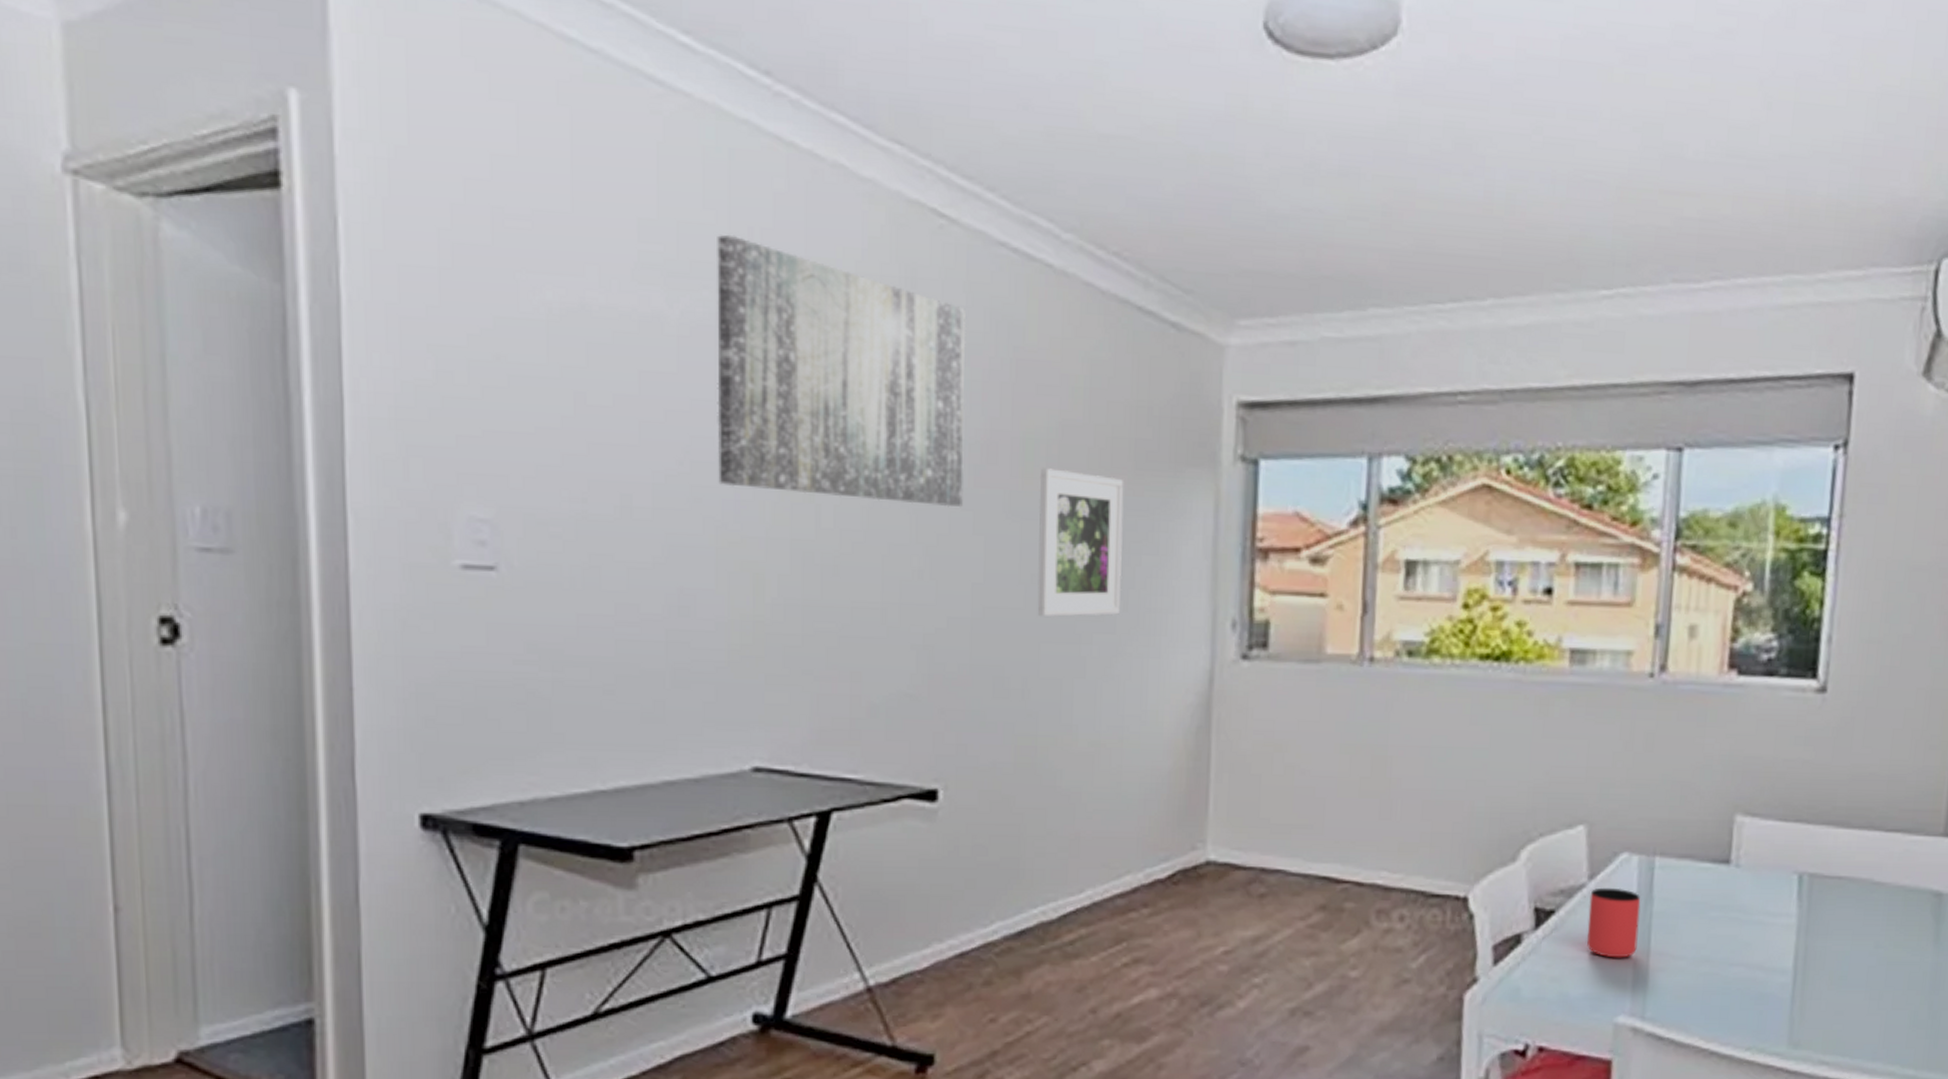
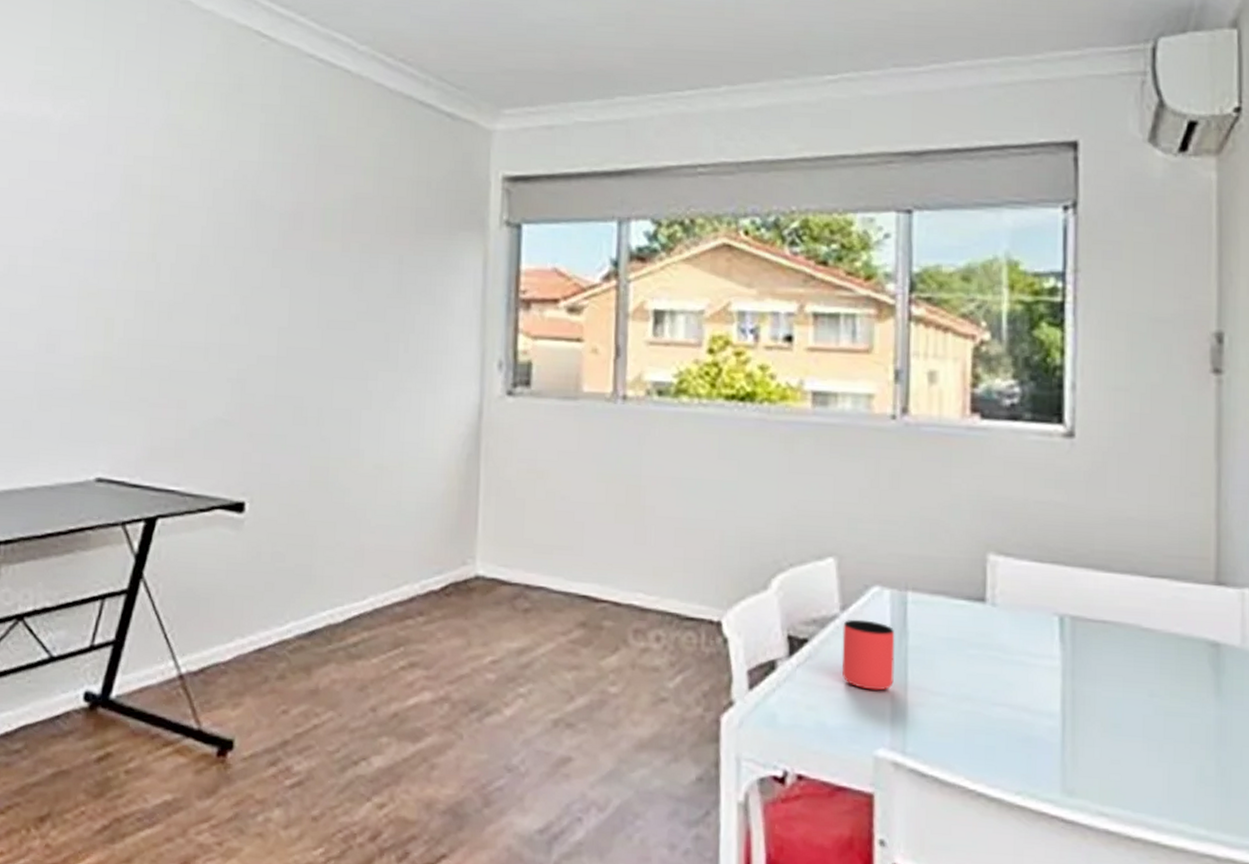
wall art: present [717,234,967,507] -> none [83,56,281,265]
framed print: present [1037,468,1124,617] -> none [332,232,406,356]

